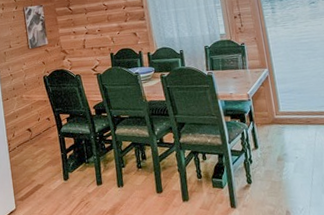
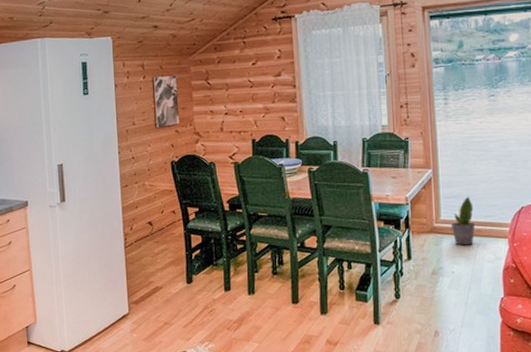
potted plant: none [289,90,312,134] -> present [450,196,476,246]

